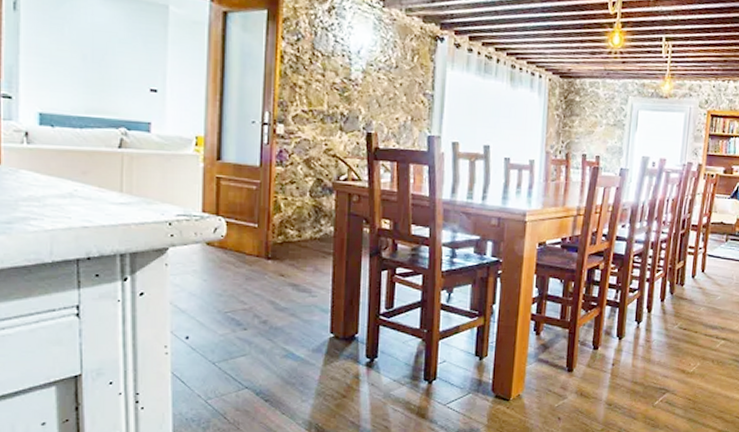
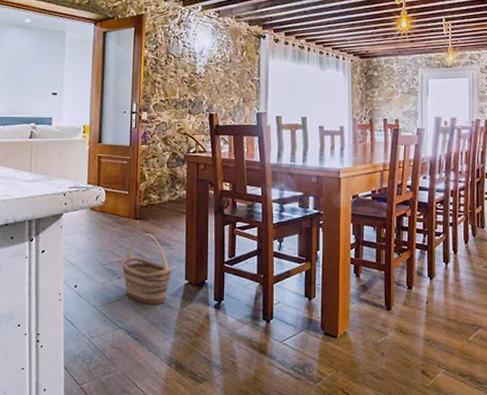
basket: none [249,276,314,362] -> present [122,233,172,305]

